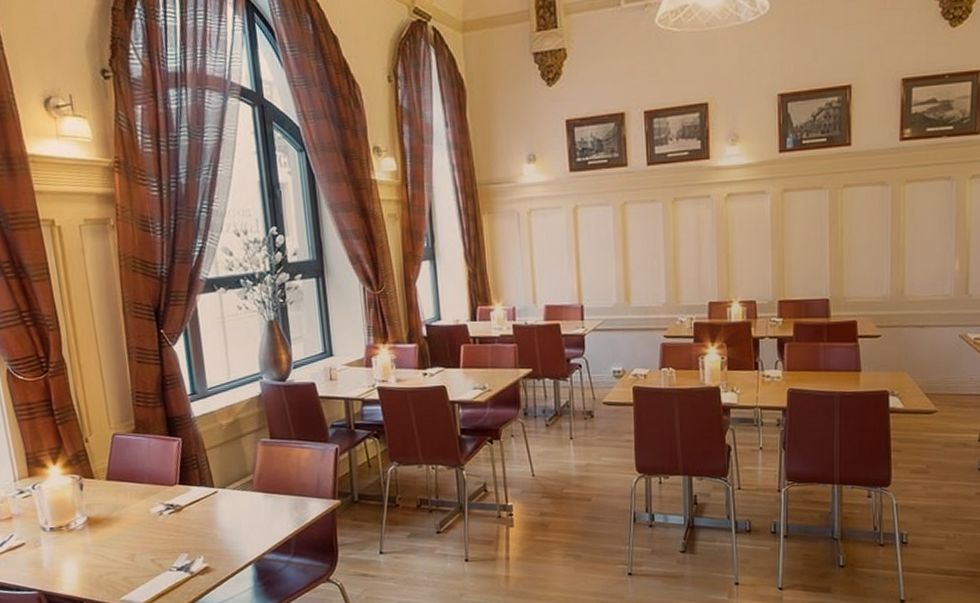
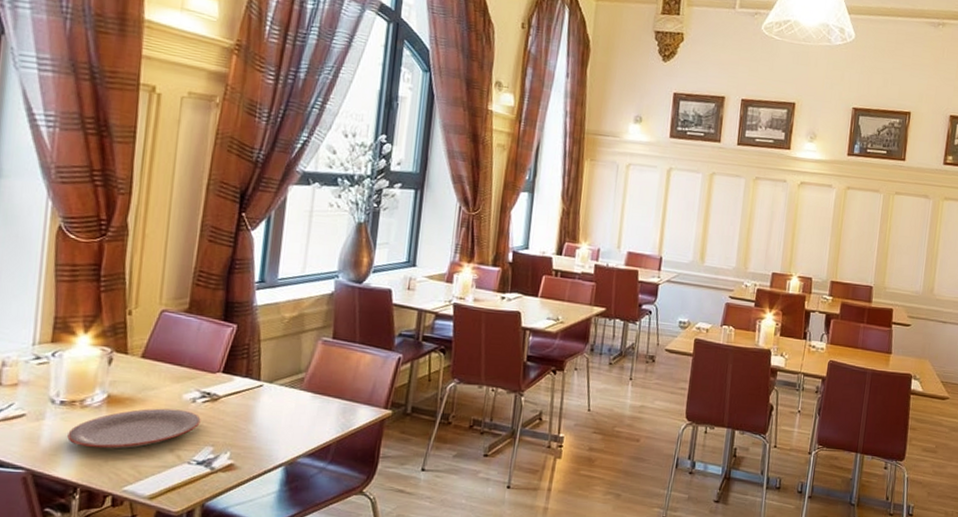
plate: none [63,523,172,566] -> present [67,408,201,449]

